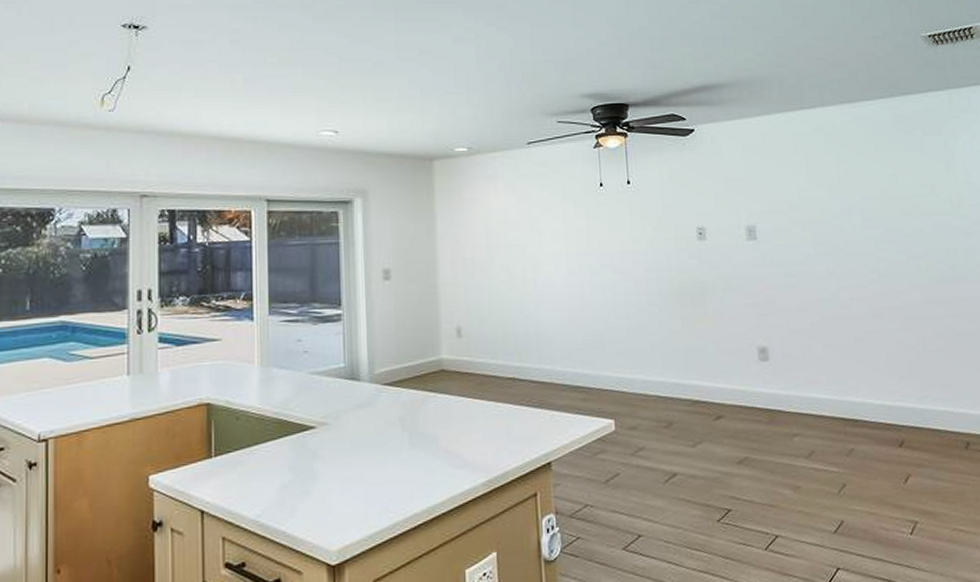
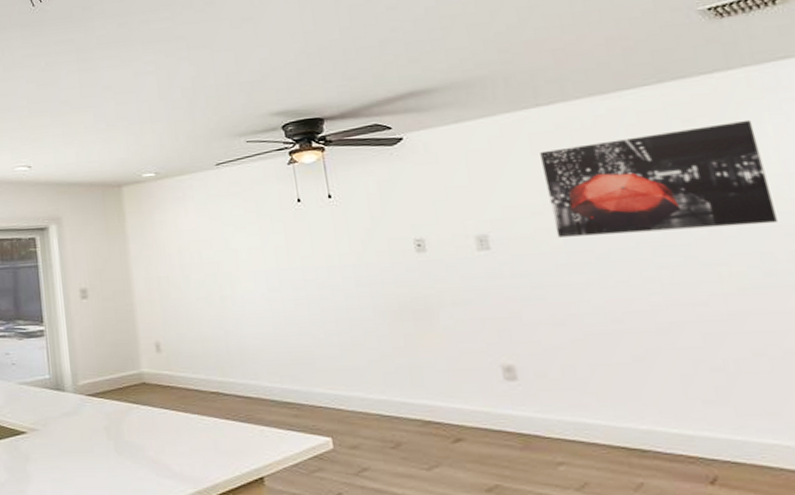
wall art: none [801,135,960,231] -> present [540,119,778,238]

